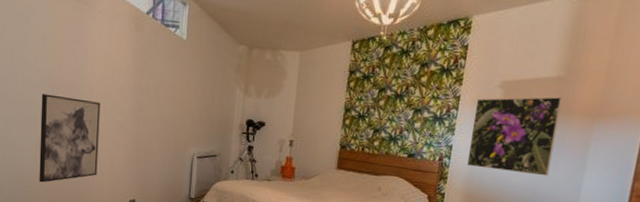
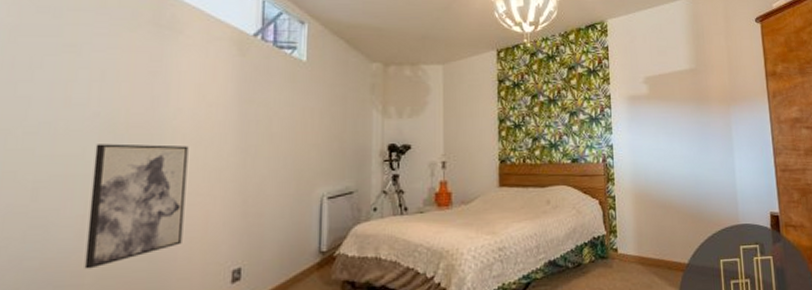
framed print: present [467,97,563,176] -> none [626,88,705,164]

